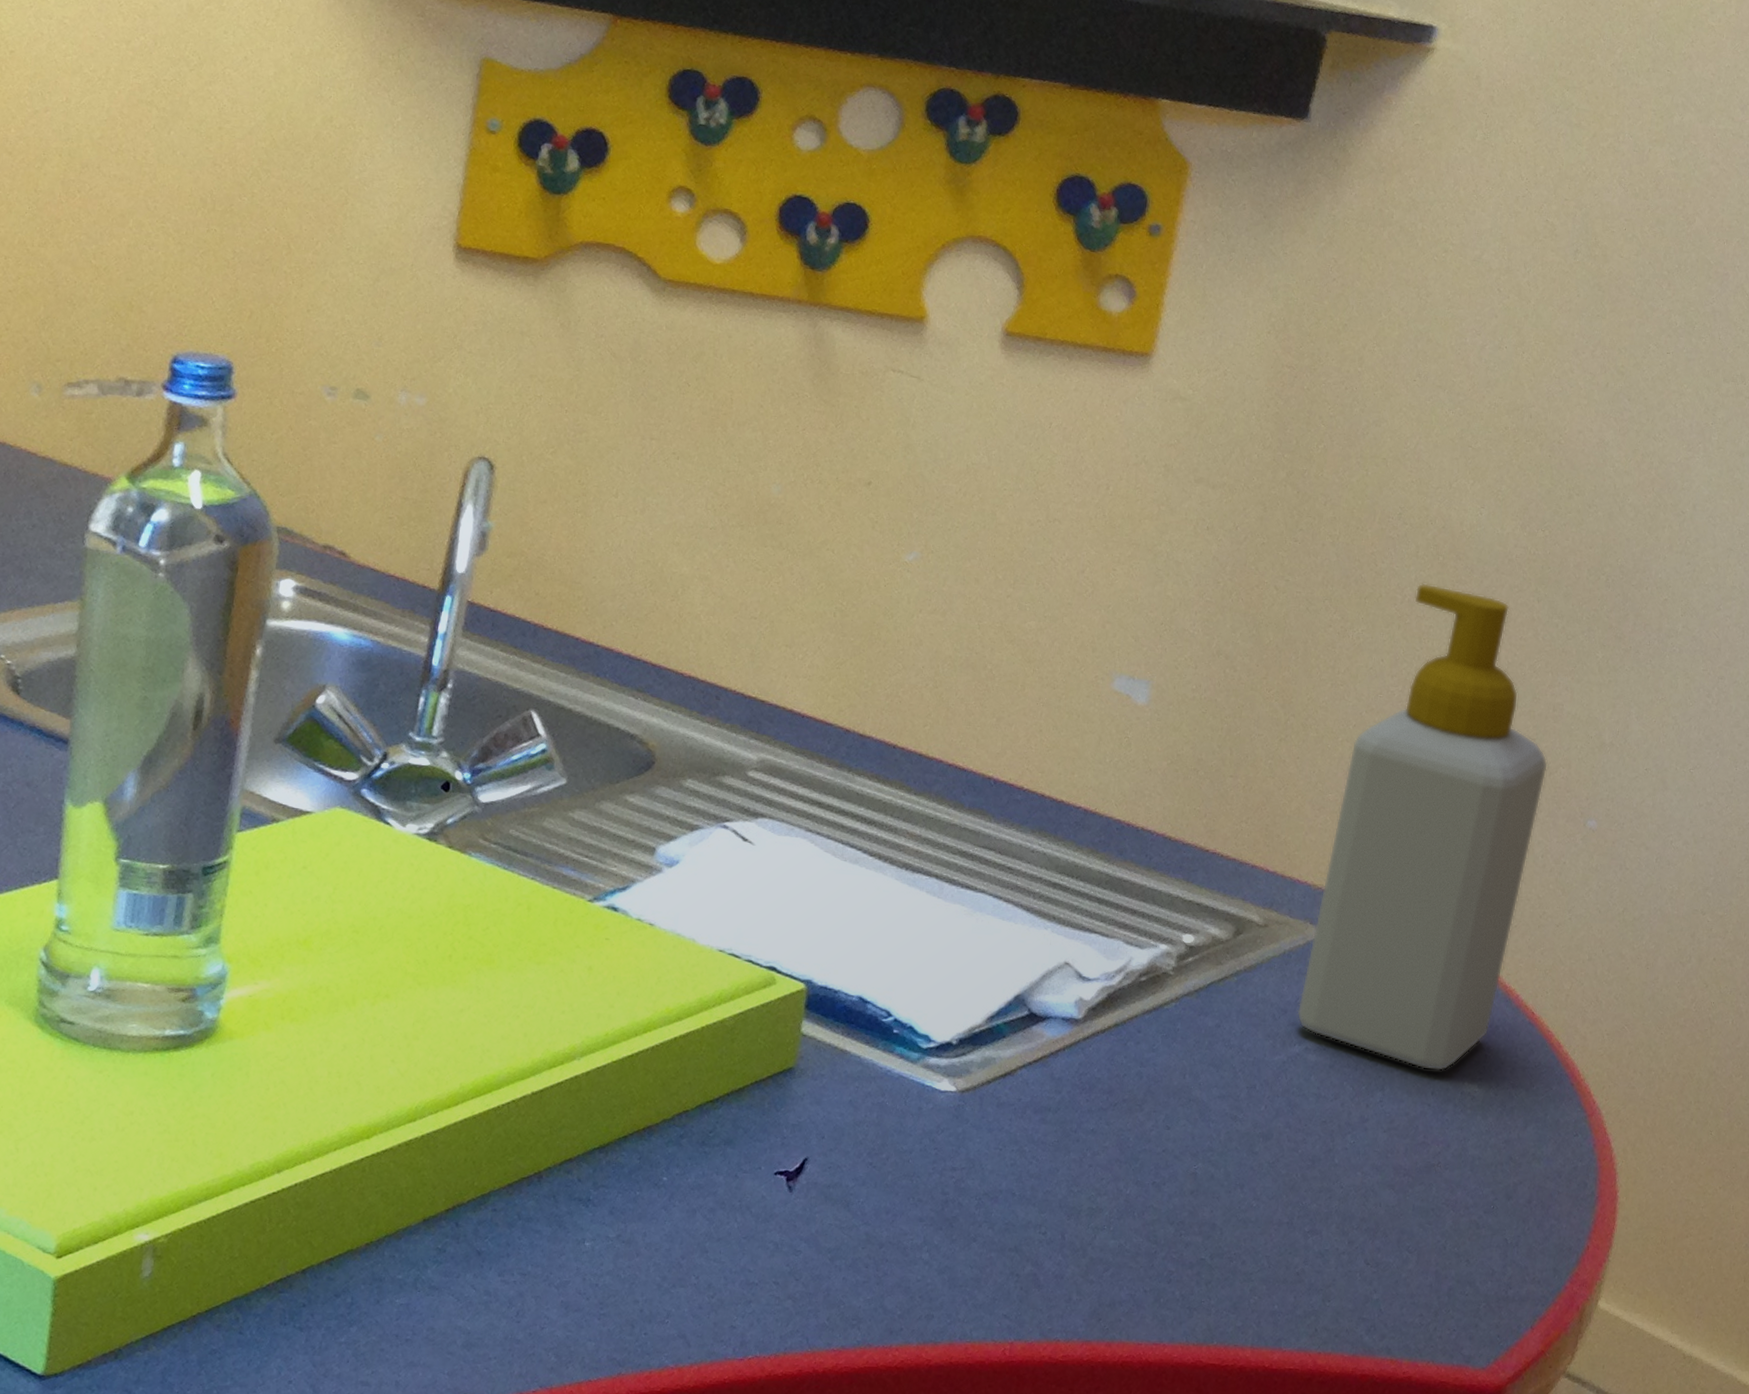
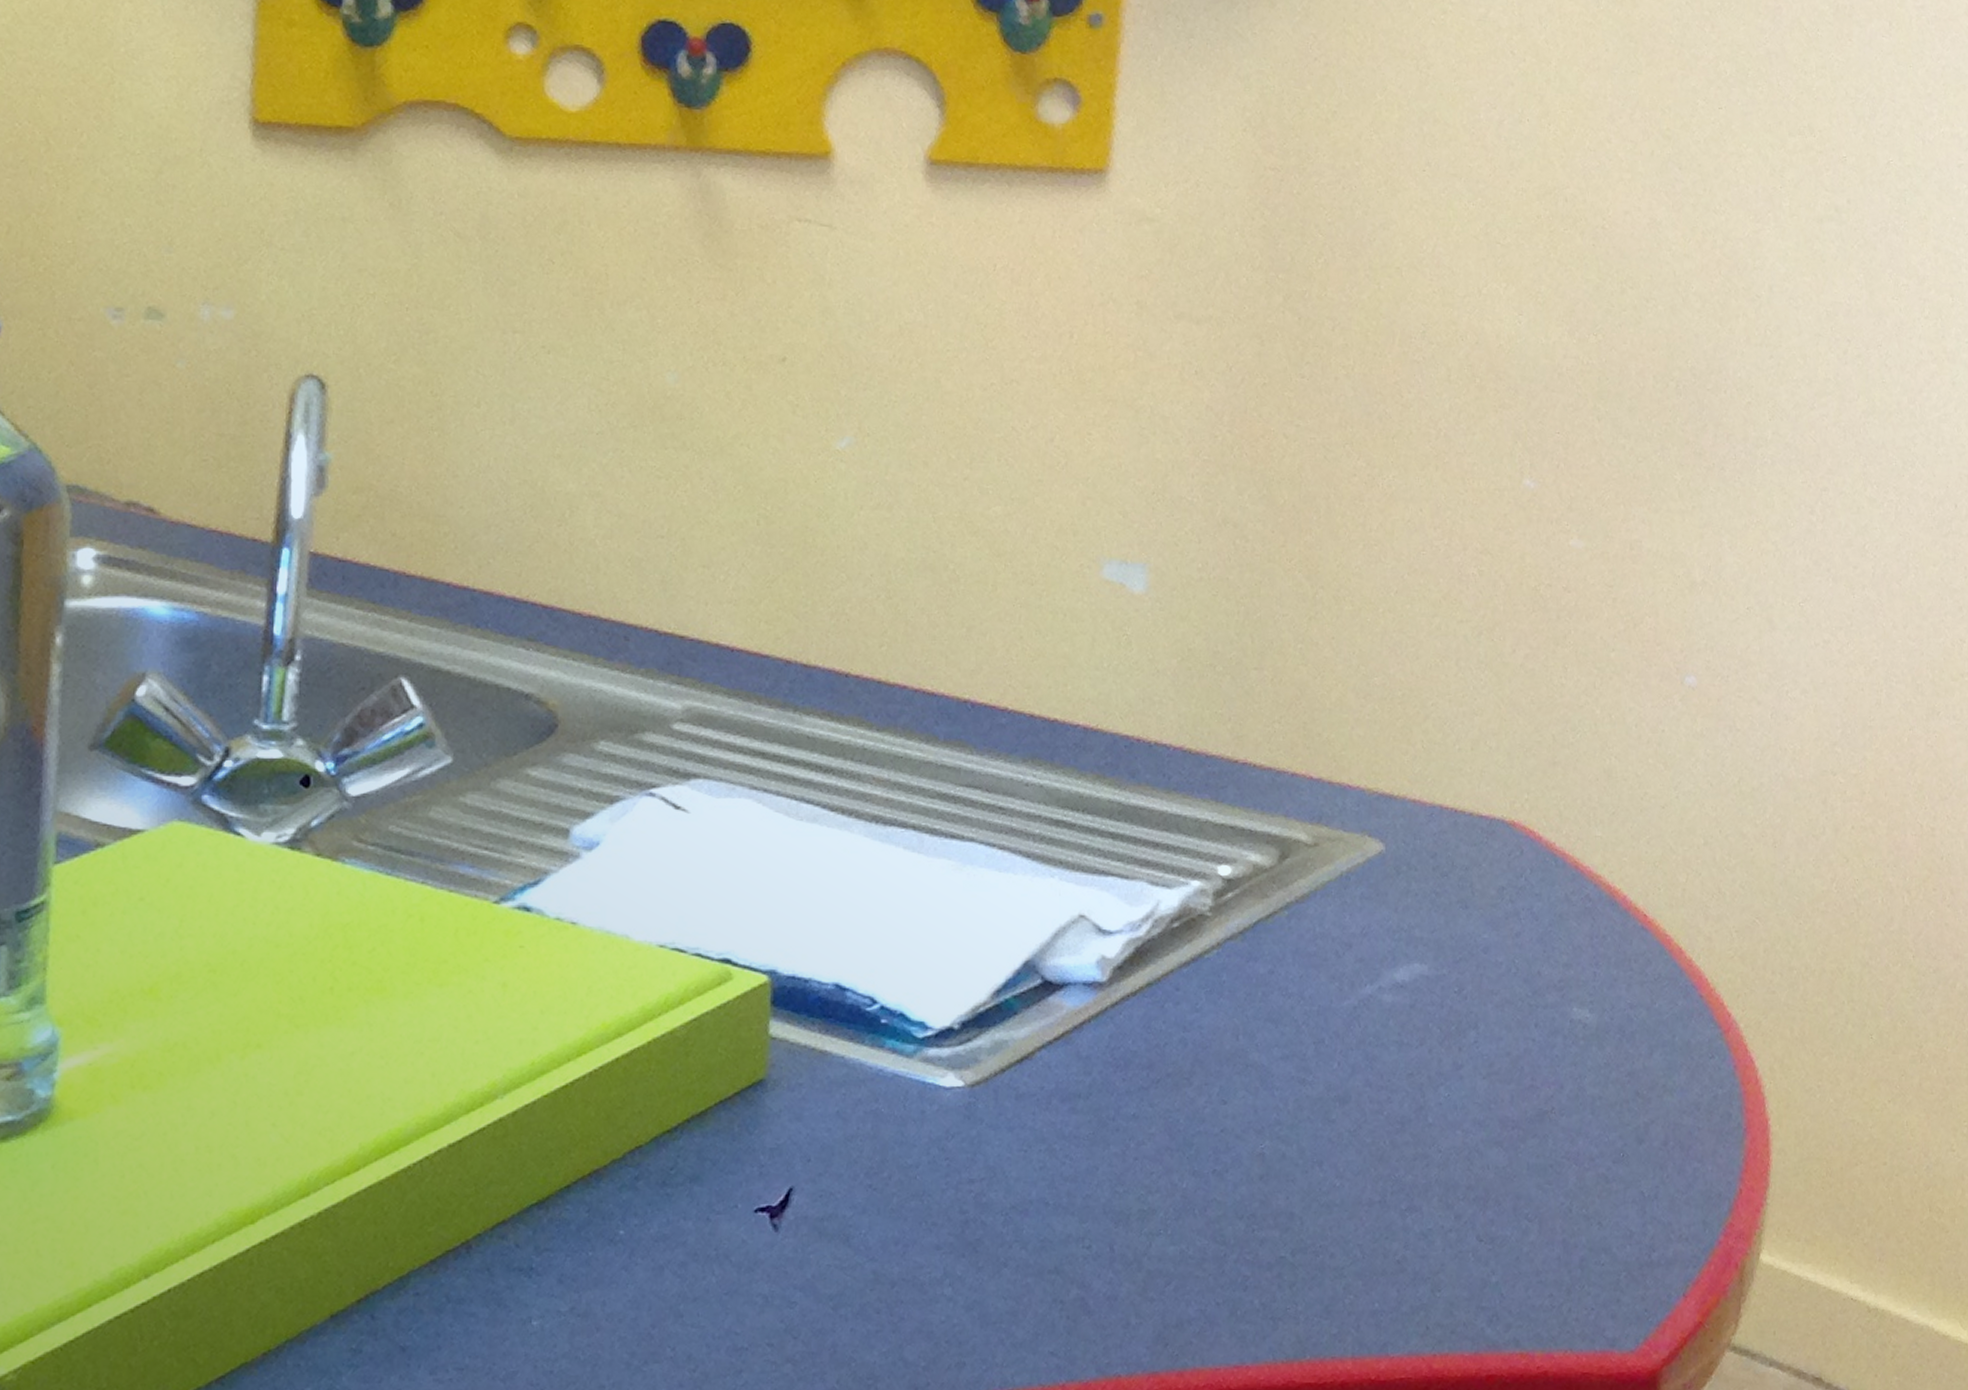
soap bottle: present [1297,583,1549,1072] -> none [1364,412,1632,999]

